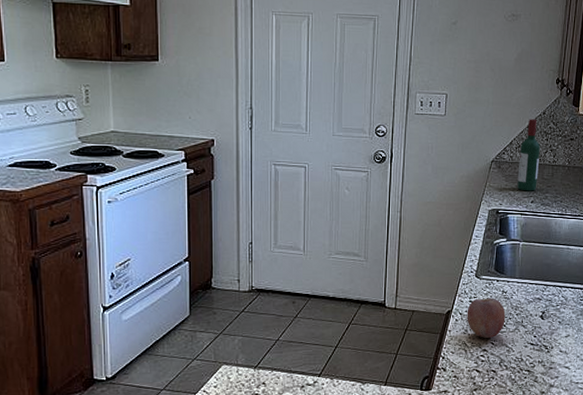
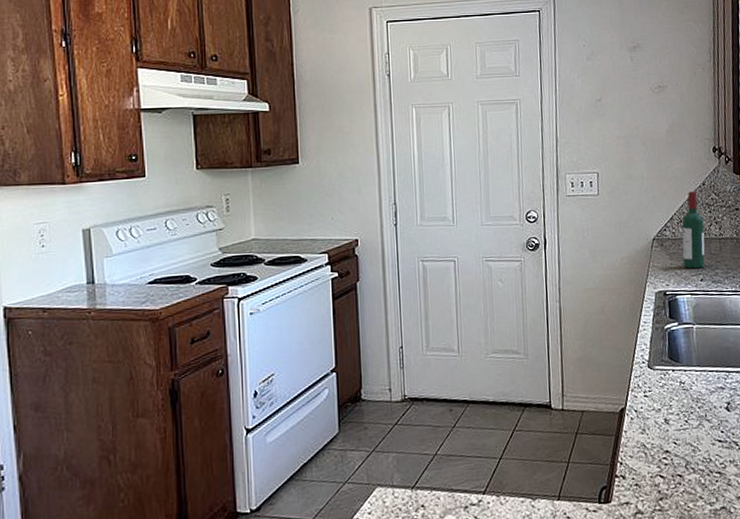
fruit: present [467,298,506,338] -> none [642,390,687,437]

